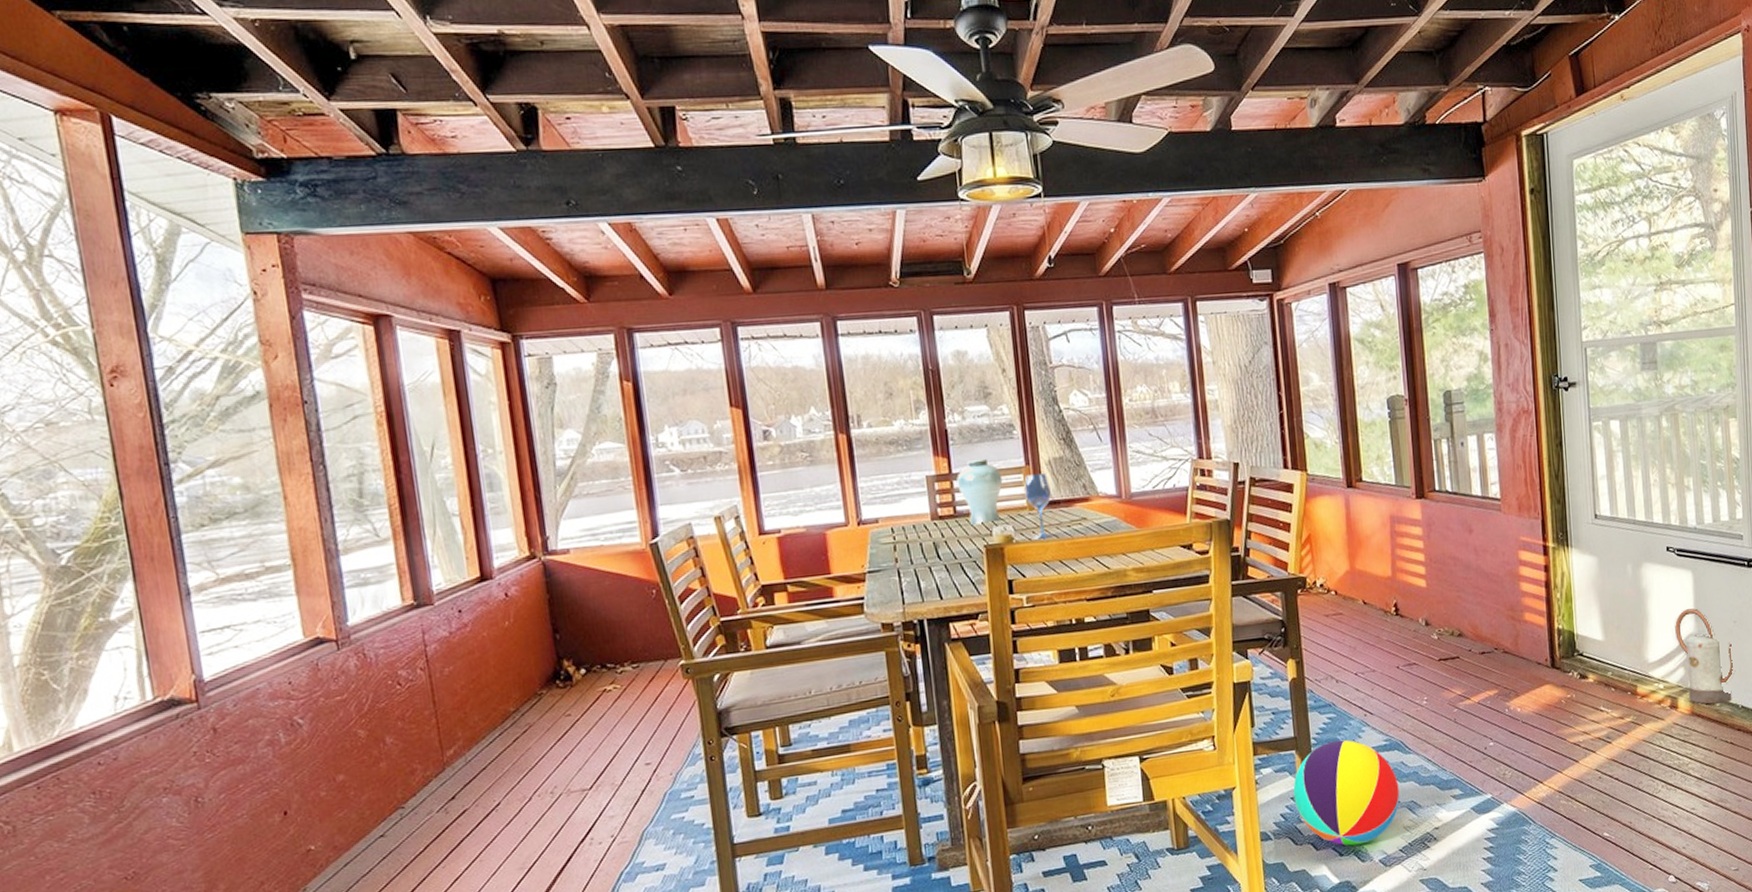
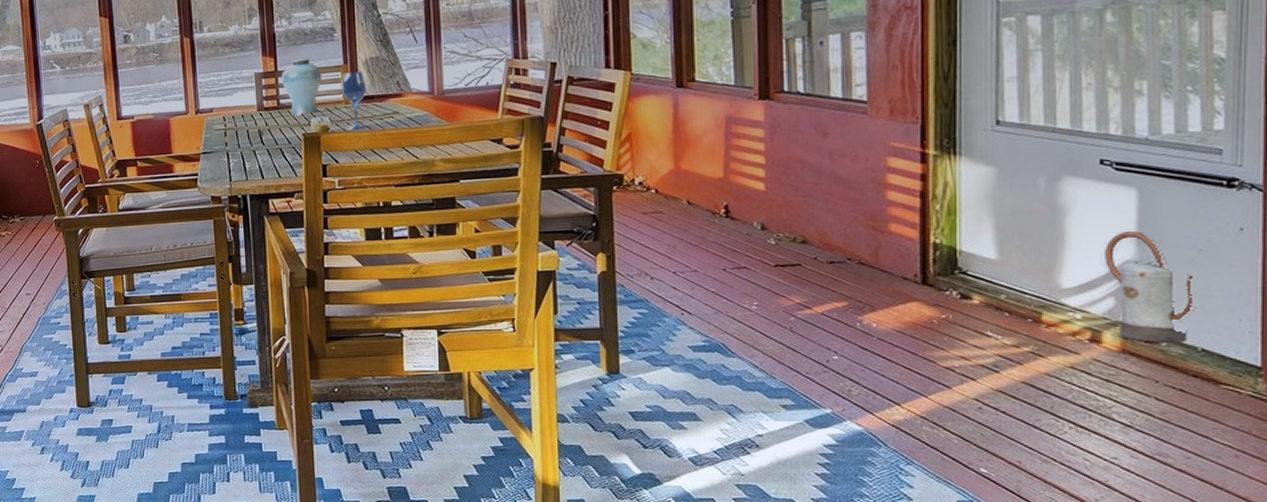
beach ball: present [1293,739,1400,846] -> none [595,336,717,440]

